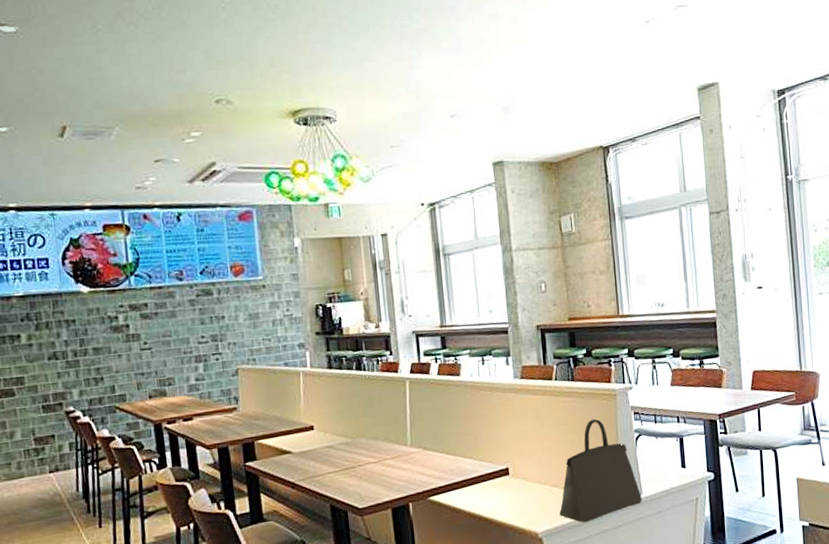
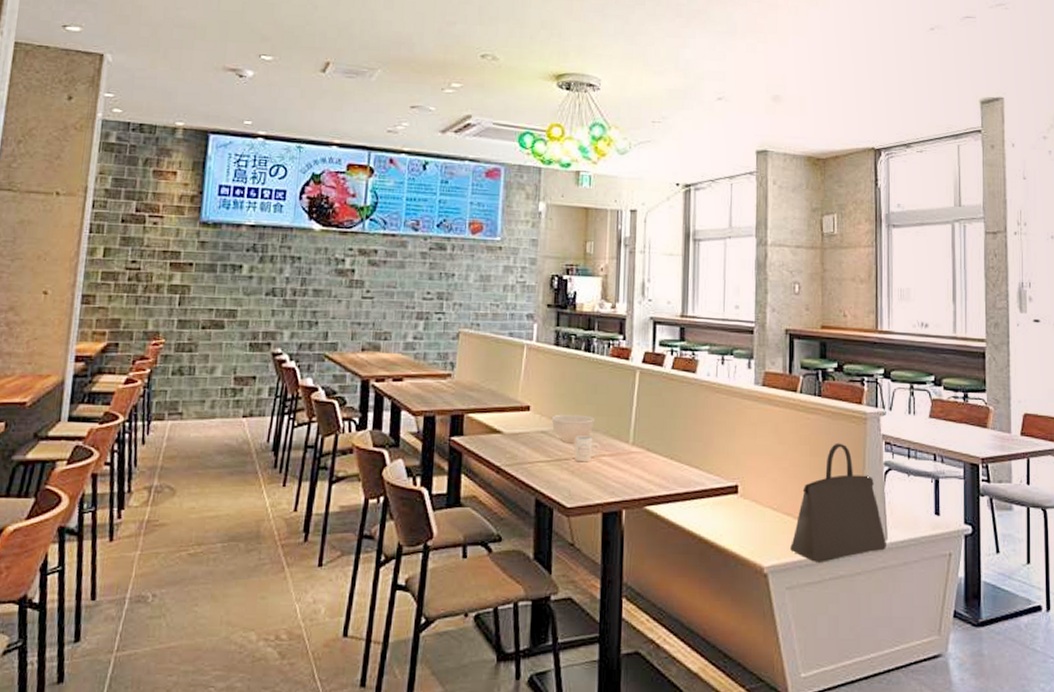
soup bowl: none [334,426,374,454] -> present [551,414,595,444]
mug: none [358,444,383,468] -> present [574,435,600,463]

